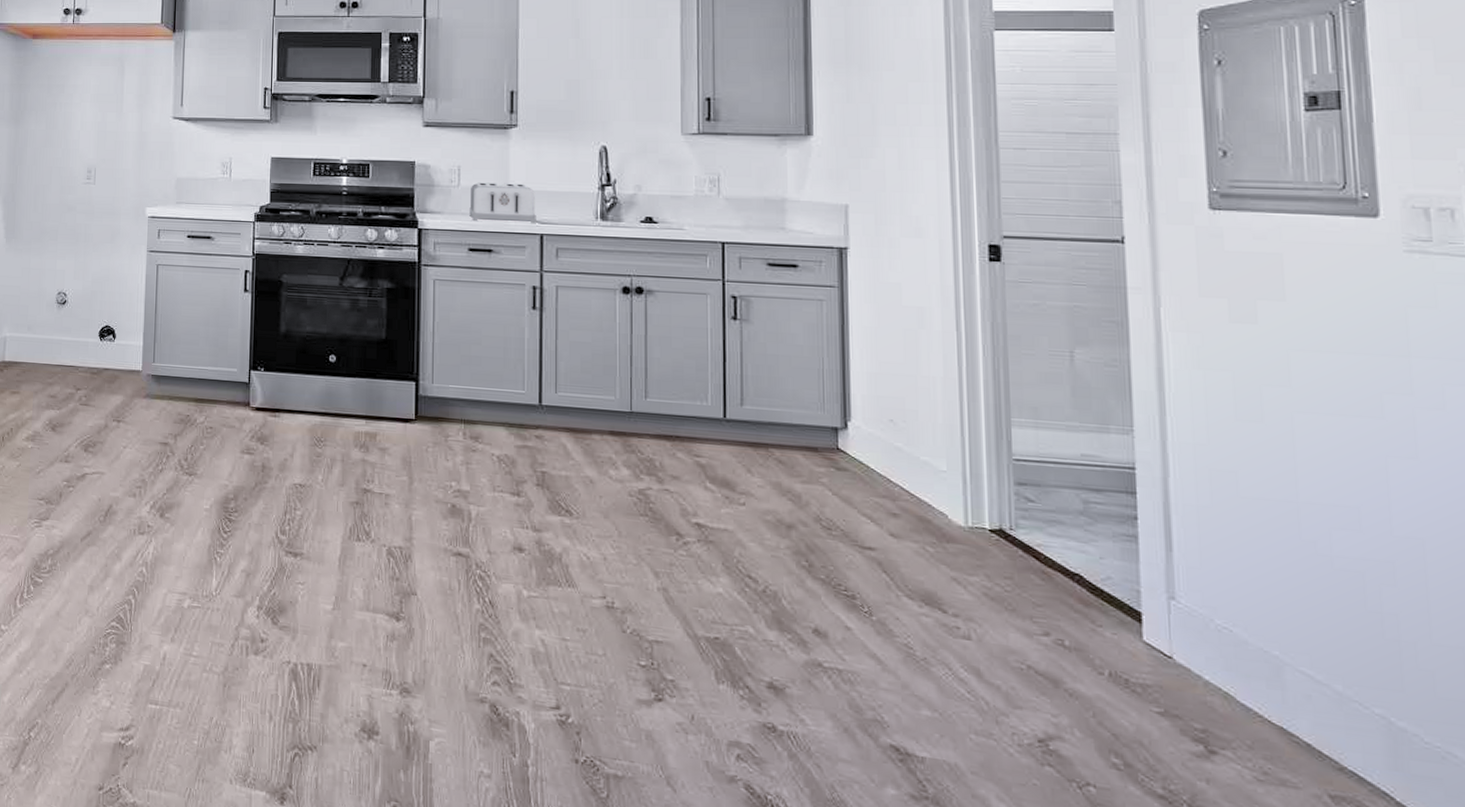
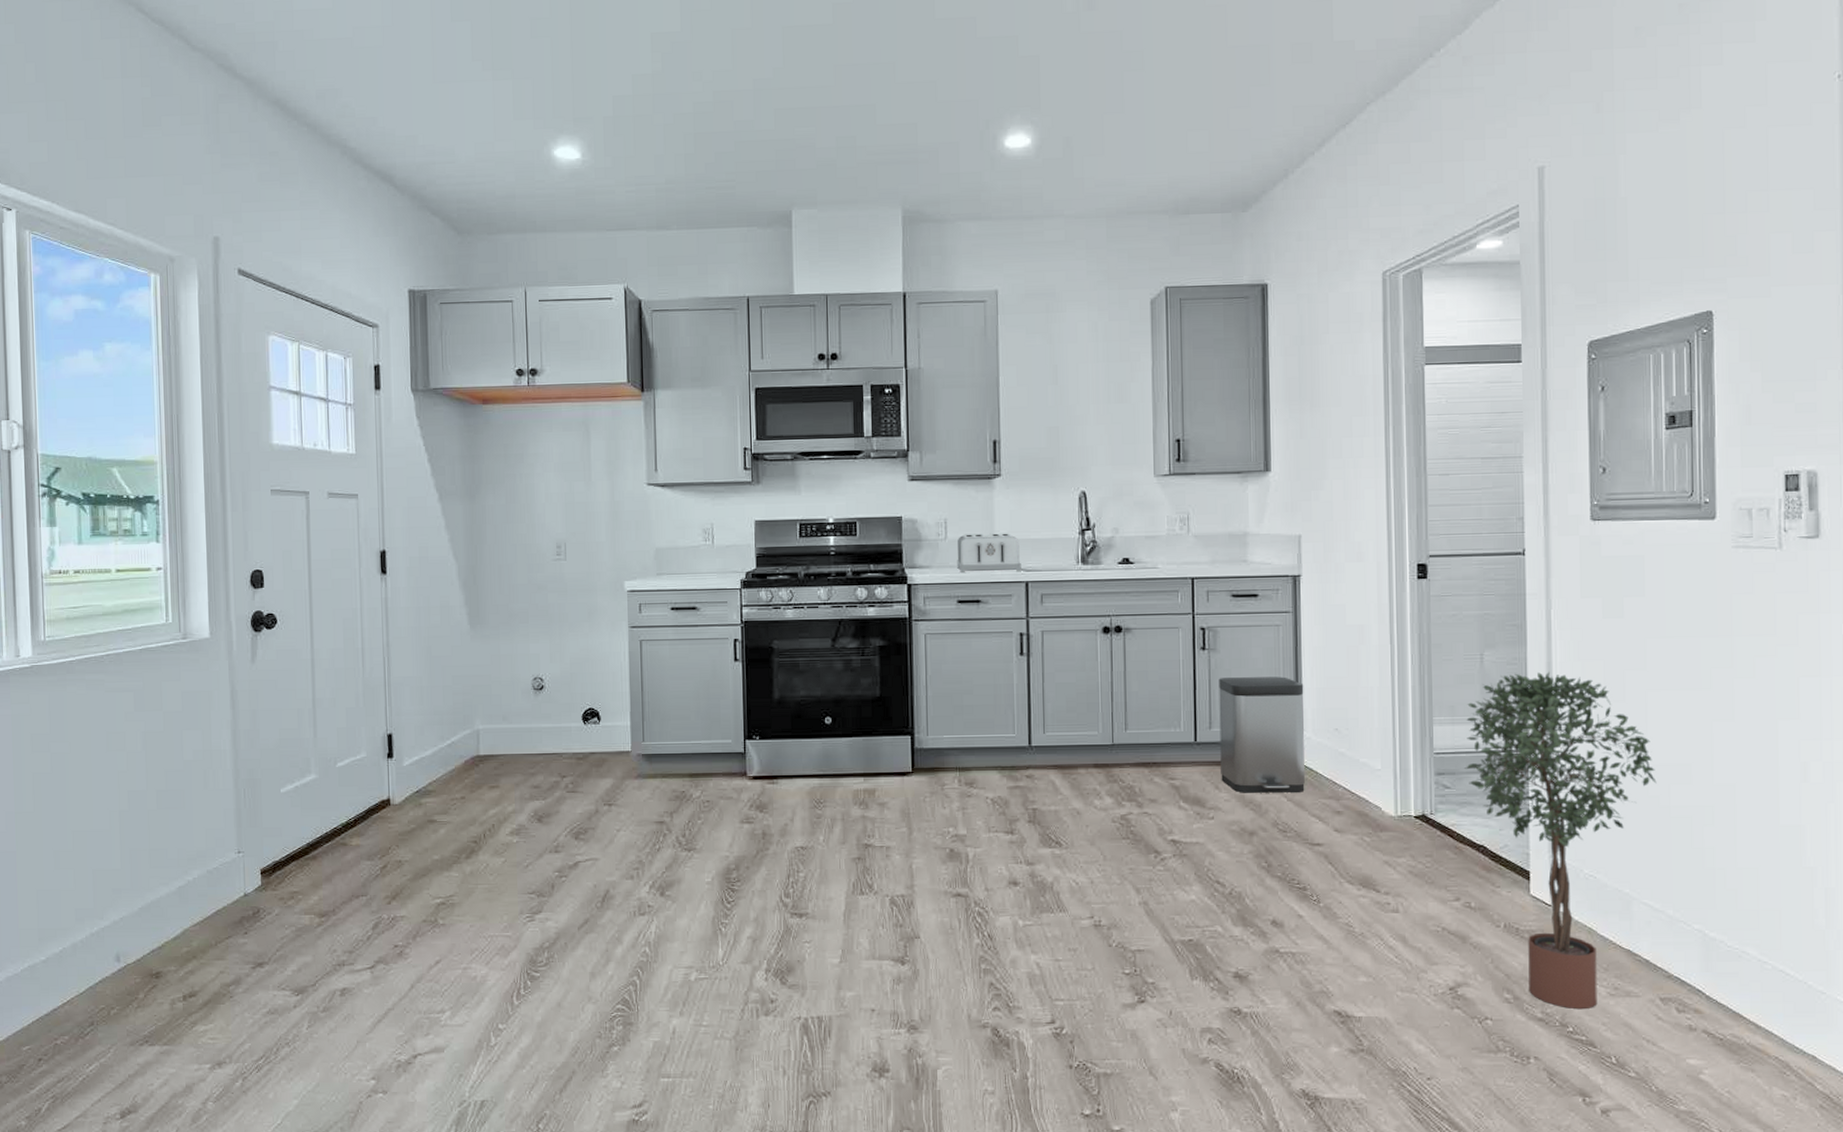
pedal bin: none [752,351,853,487] -> present [1219,677,1305,793]
potted tree: none [1052,377,1312,794] -> present [1465,671,1657,1009]

